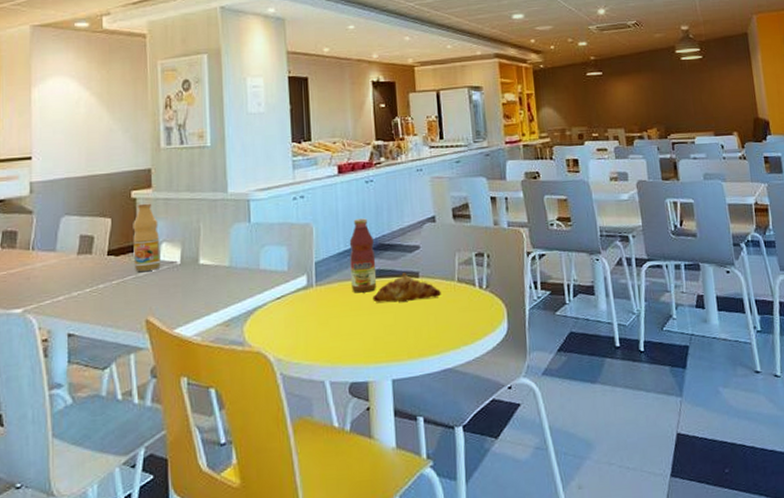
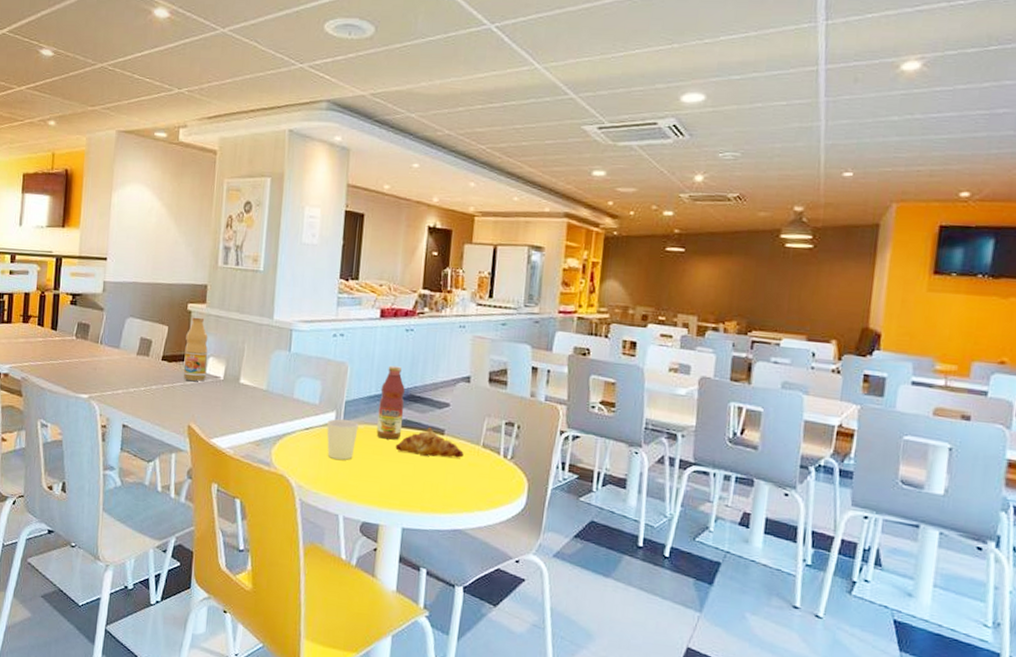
dixie cup: none [299,280,333,324] -> present [327,419,359,461]

